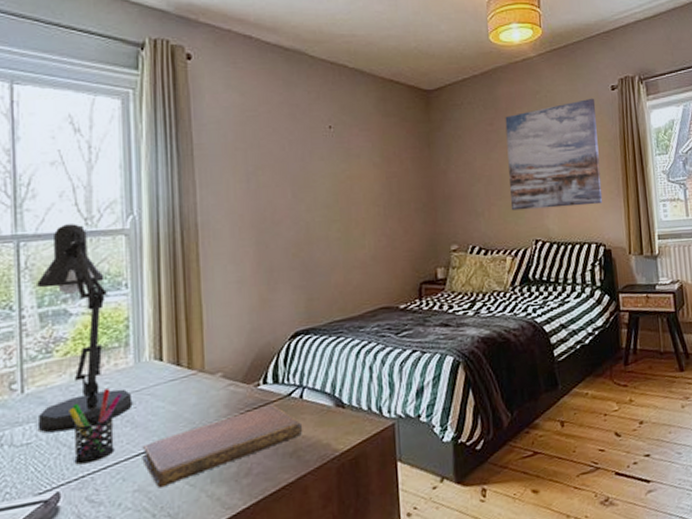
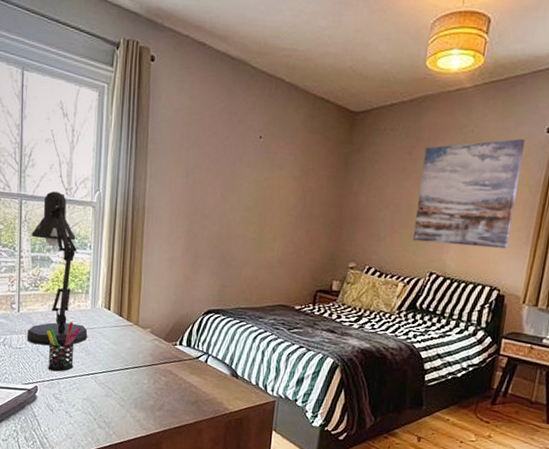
notebook: present [142,404,303,489] -> none [90,361,205,402]

